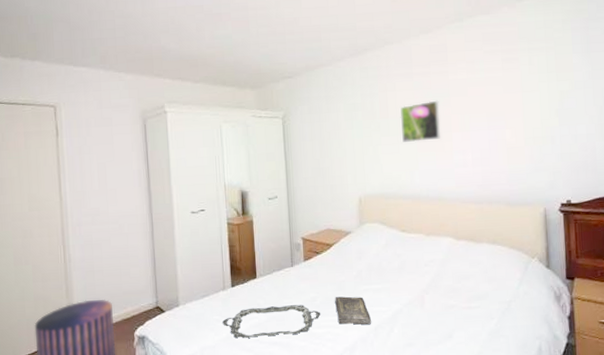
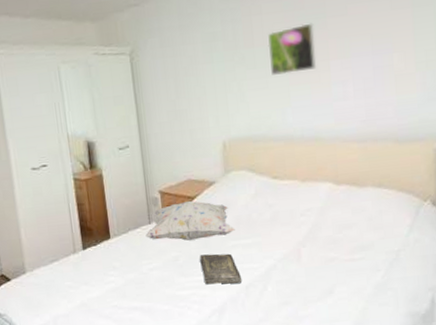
serving tray: present [222,304,320,338] -> none [75,265,184,304]
decorative pillow: none [288,248,367,283] -> present [145,201,235,241]

